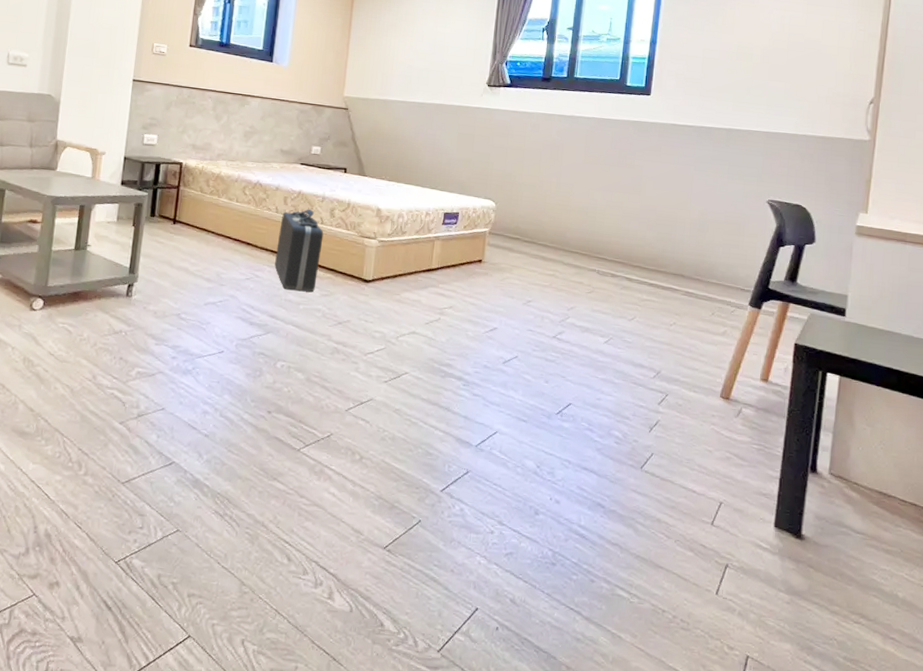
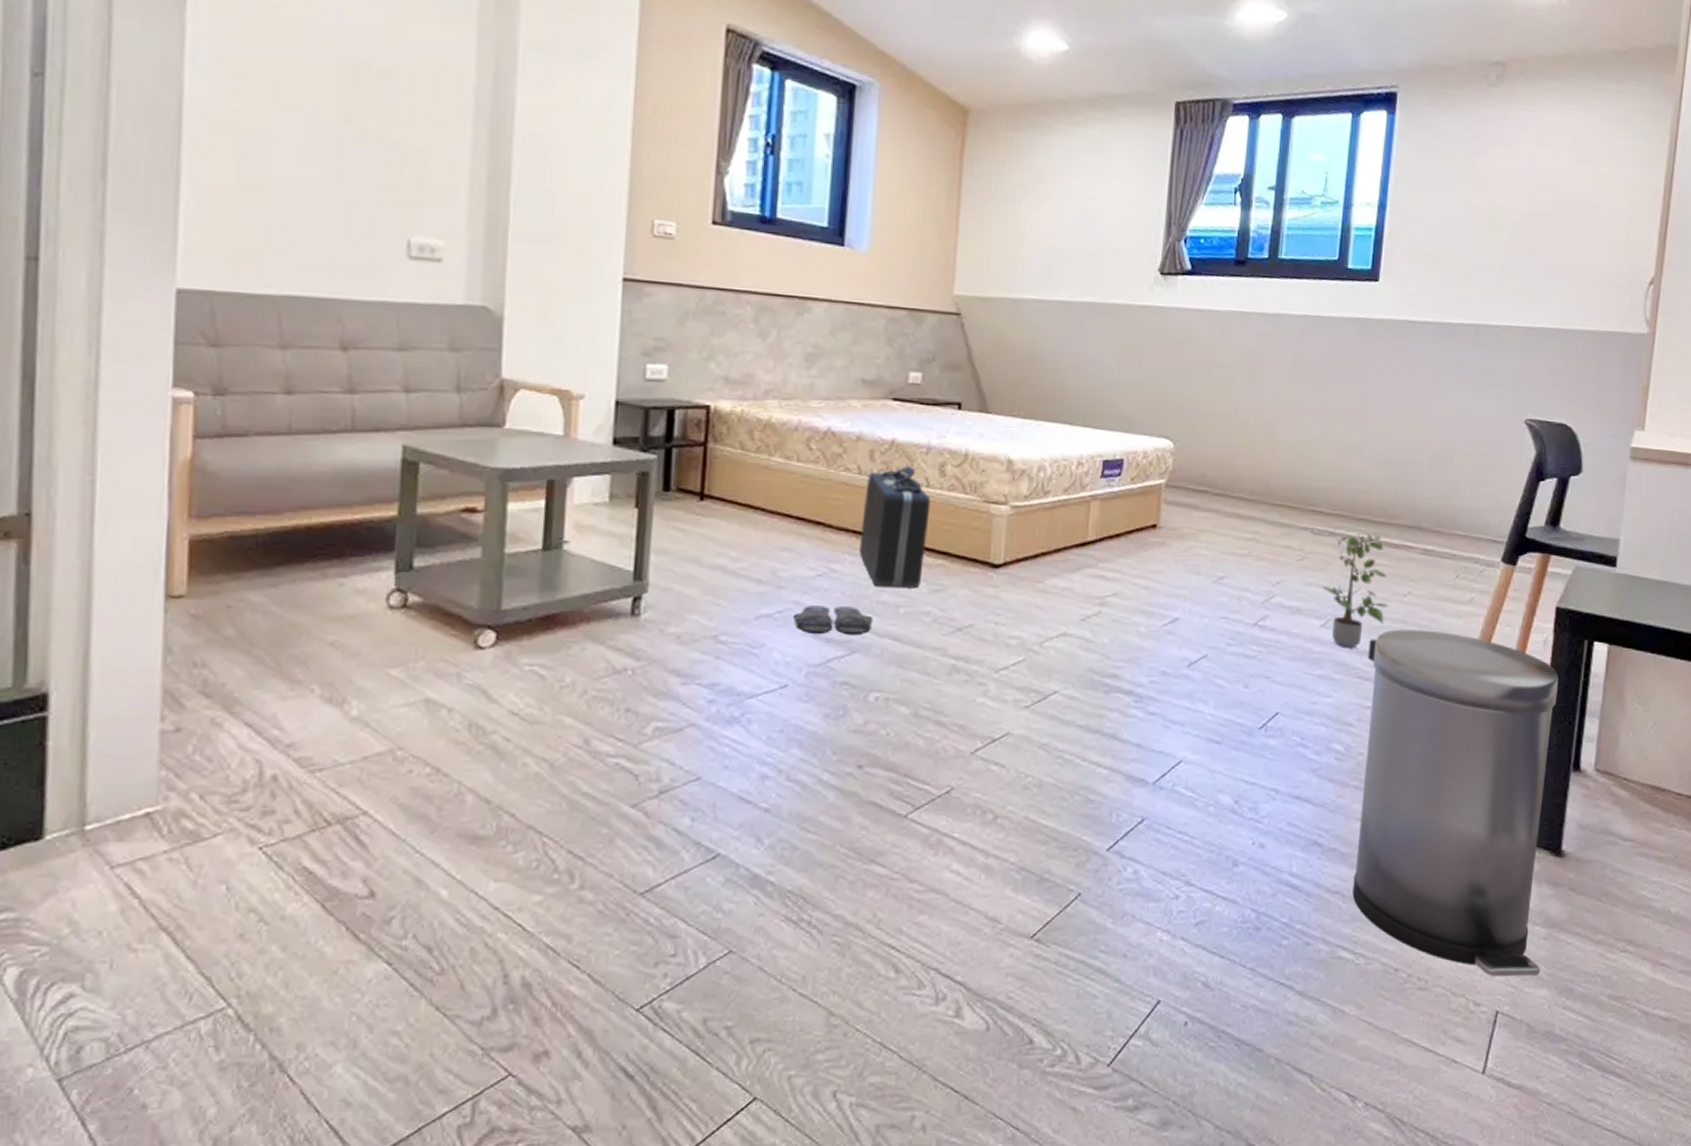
slippers: none [230,298,282,321] -> present [794,605,873,634]
potted plant: none [605,276,659,361] -> present [1322,532,1390,649]
pedal bin: none [628,349,797,632] -> present [1352,629,1559,977]

